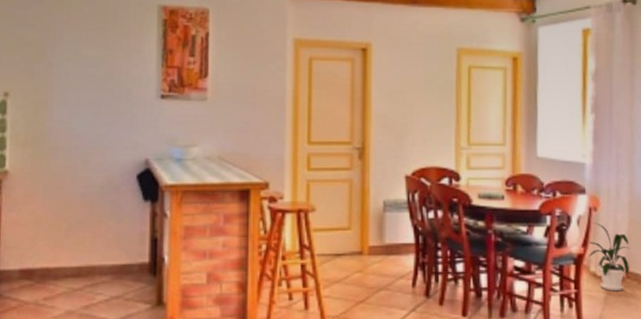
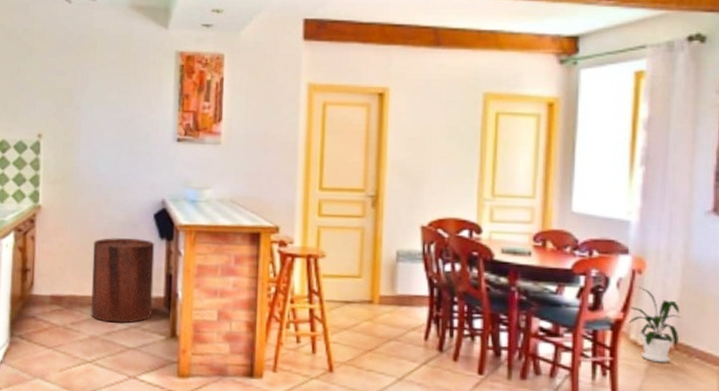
trash can: none [66,202,138,295] -> present [90,238,155,323]

